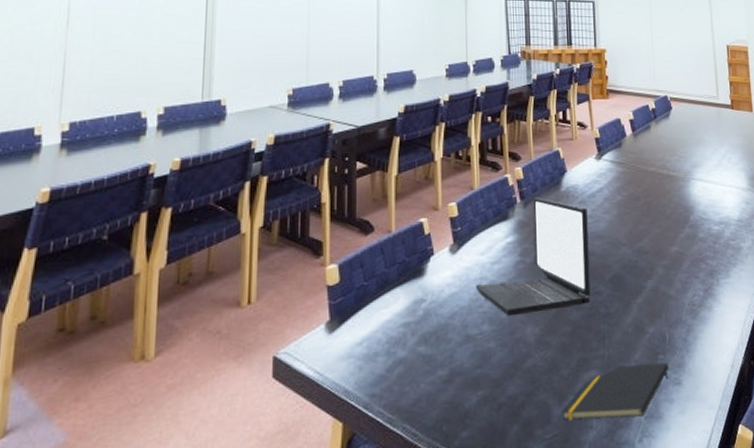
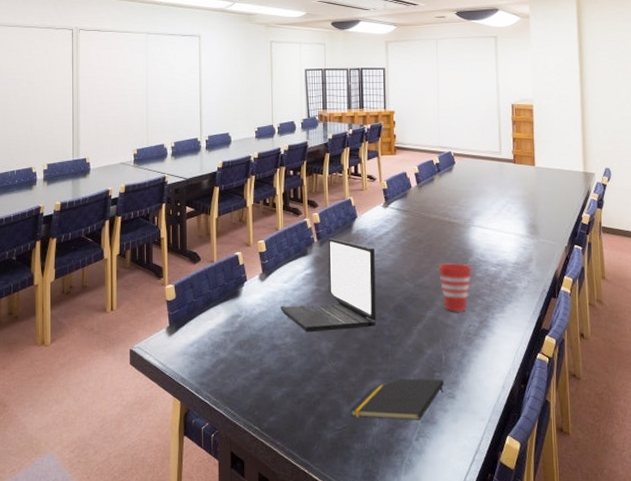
cup: none [657,222,694,280] -> present [438,263,472,312]

